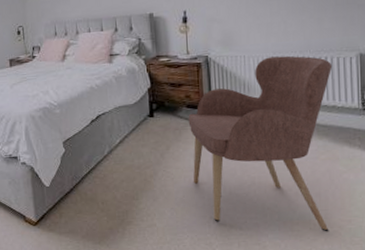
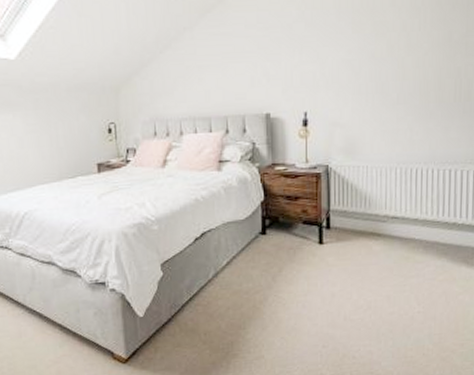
armchair: present [188,56,333,232] -> none [304,167,456,357]

